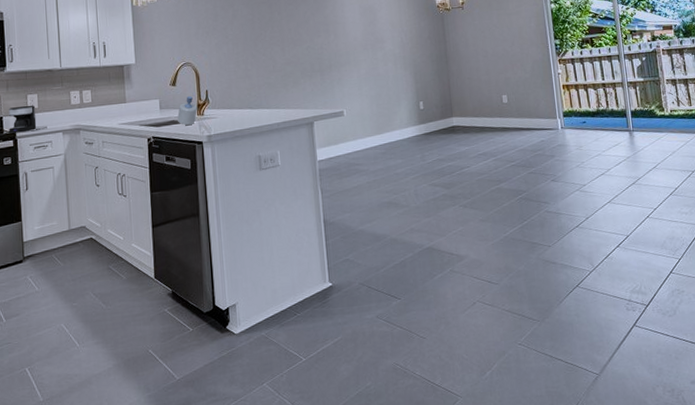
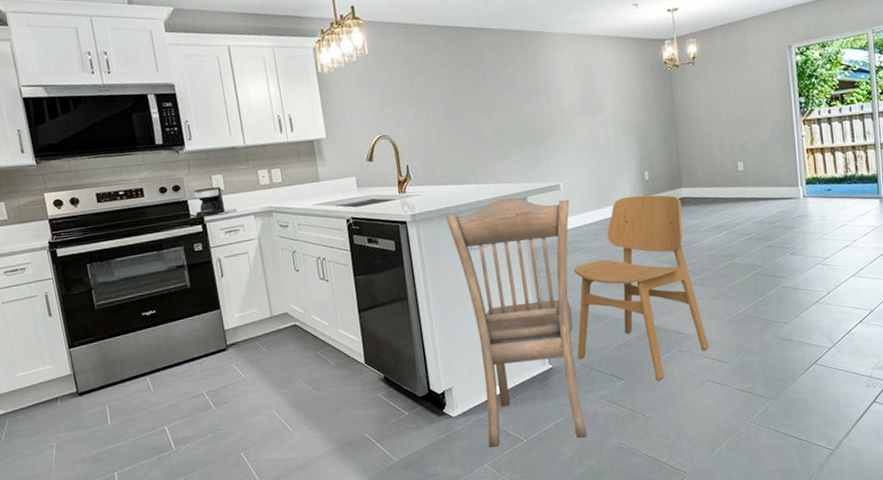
soap dispenser: present [177,95,198,126] -> none [376,171,399,205]
dining chair: none [238,122,363,366] -> present [444,197,586,447]
dining chair: none [354,123,479,300] -> present [573,195,709,380]

